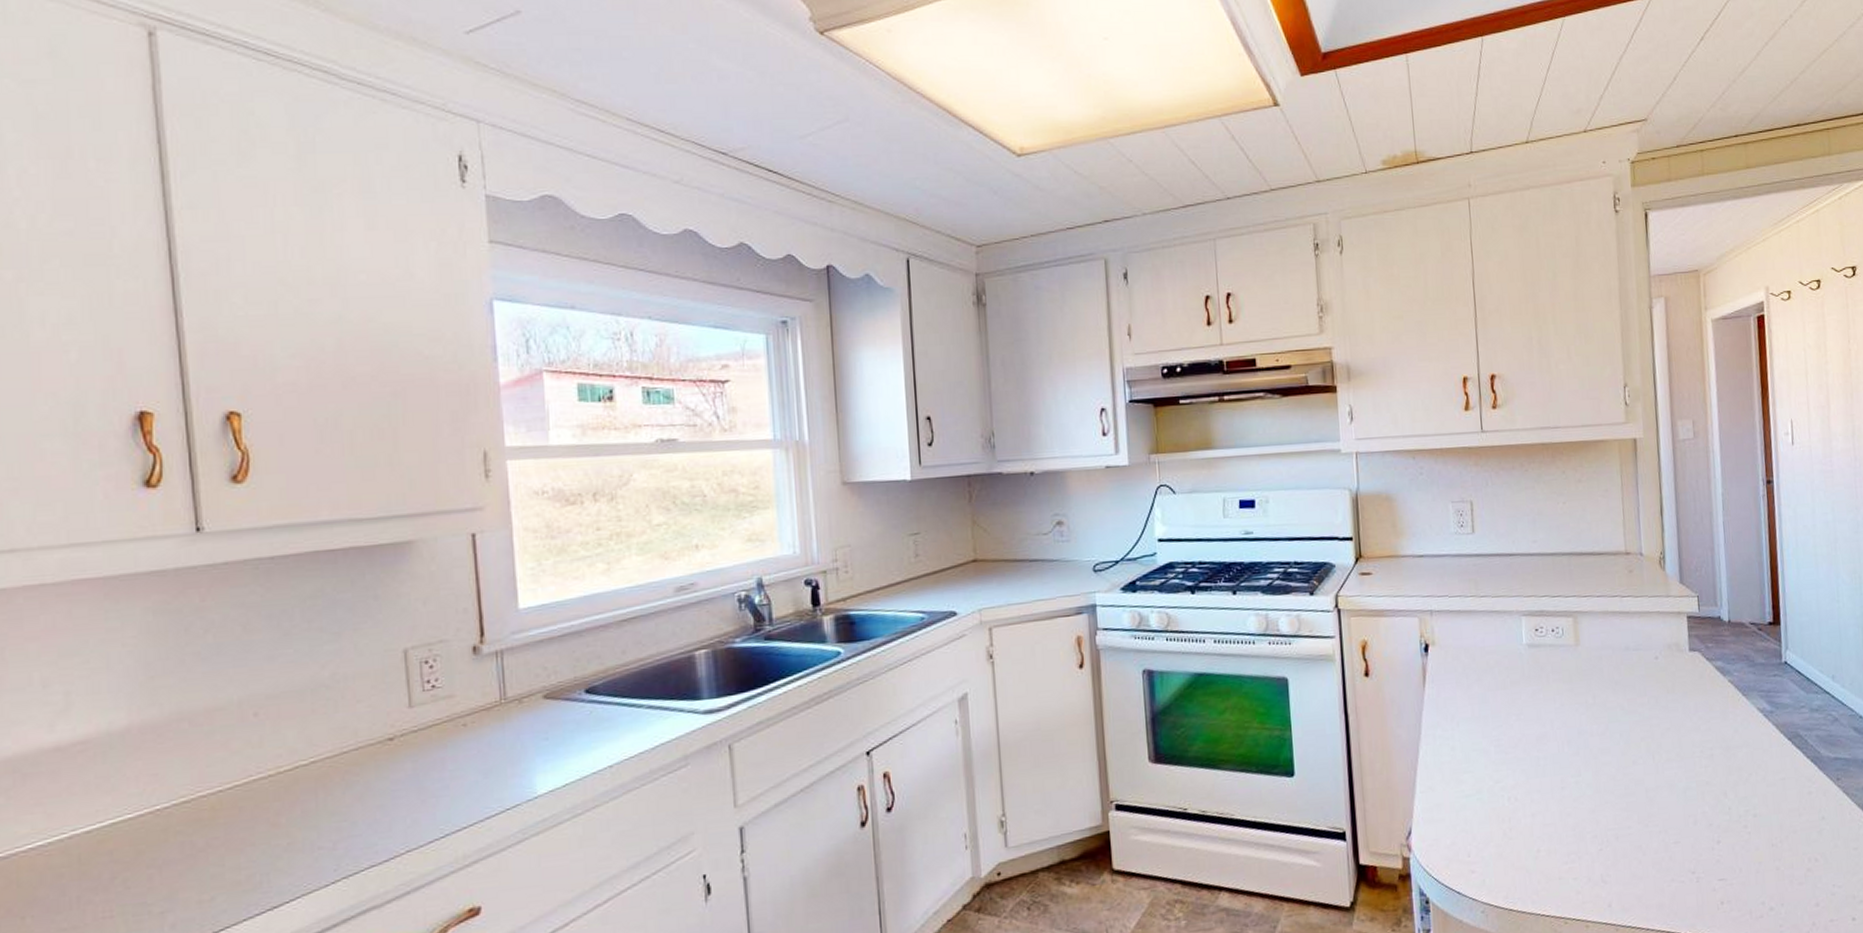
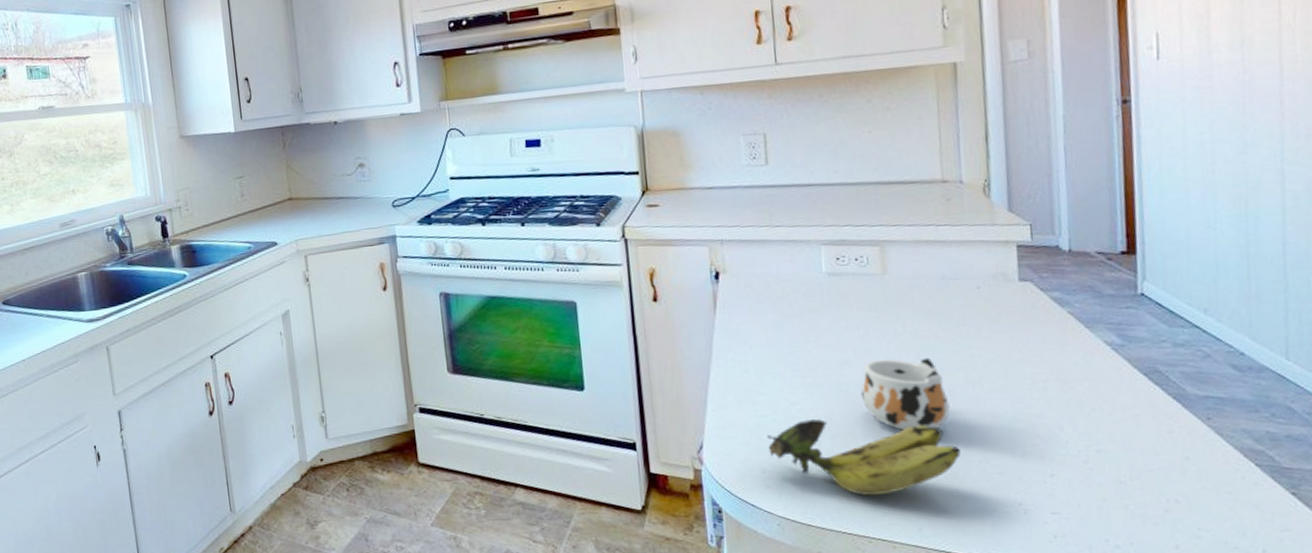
banana: none [1472,796,1643,874] -> present [767,419,961,495]
mug: none [1557,728,1634,804] -> present [861,357,950,430]

